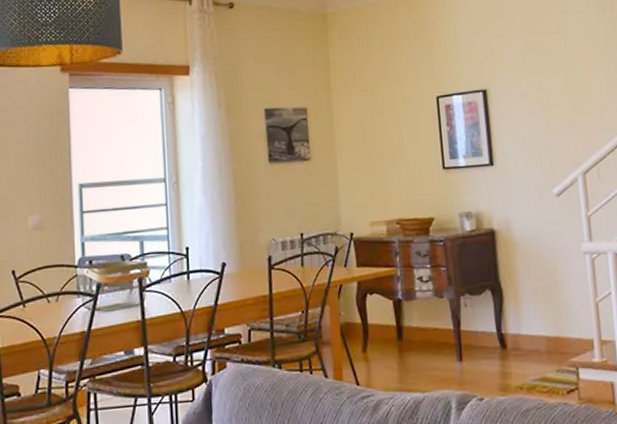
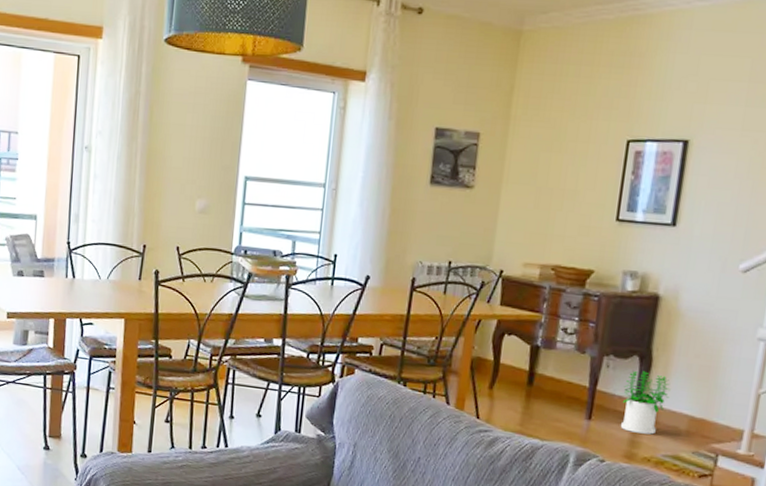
potted plant: none [484,303,525,365] -> present [620,370,671,435]

